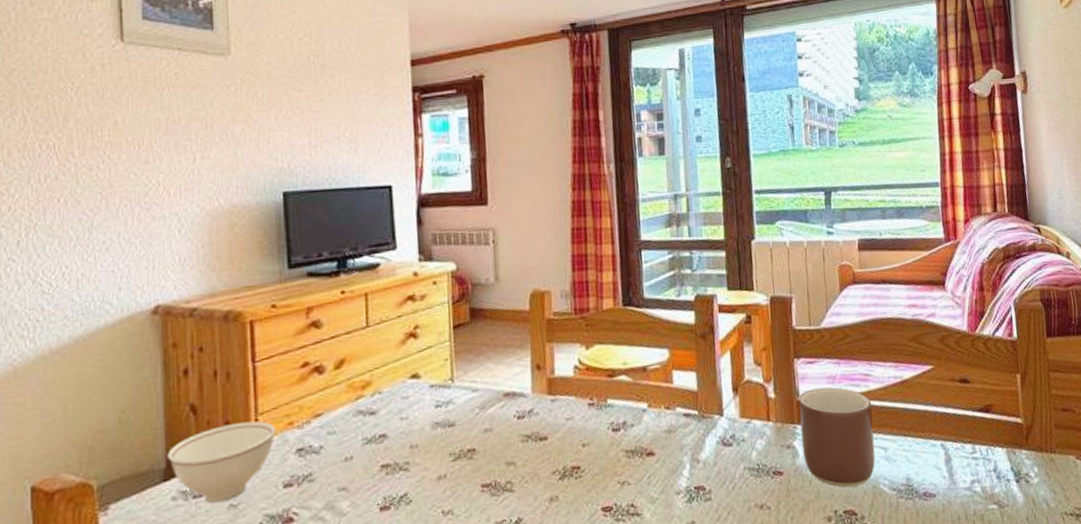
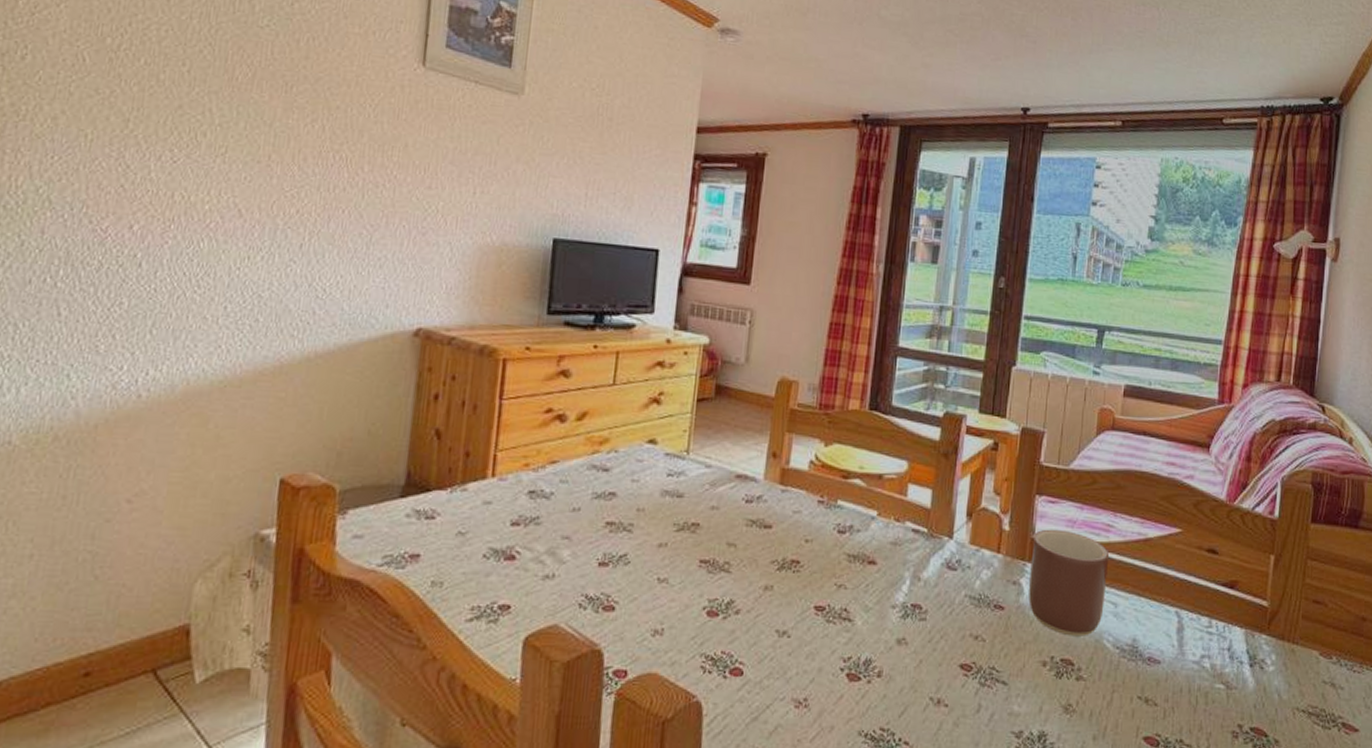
bowl: present [167,421,276,504] -> none [407,454,512,528]

